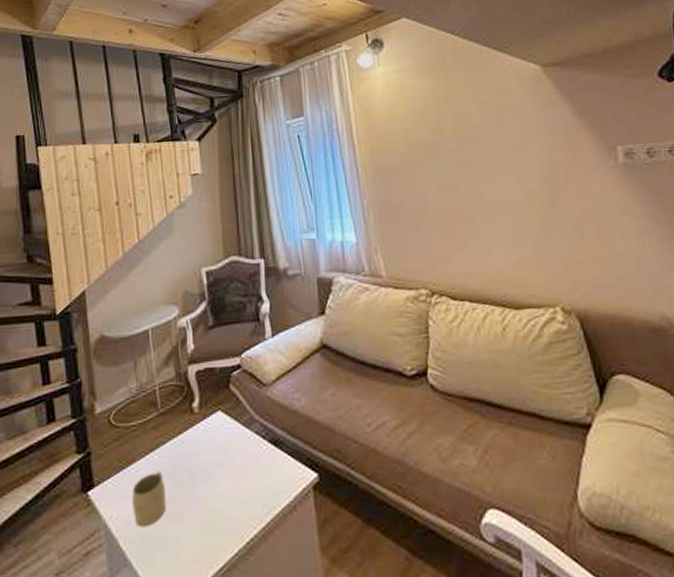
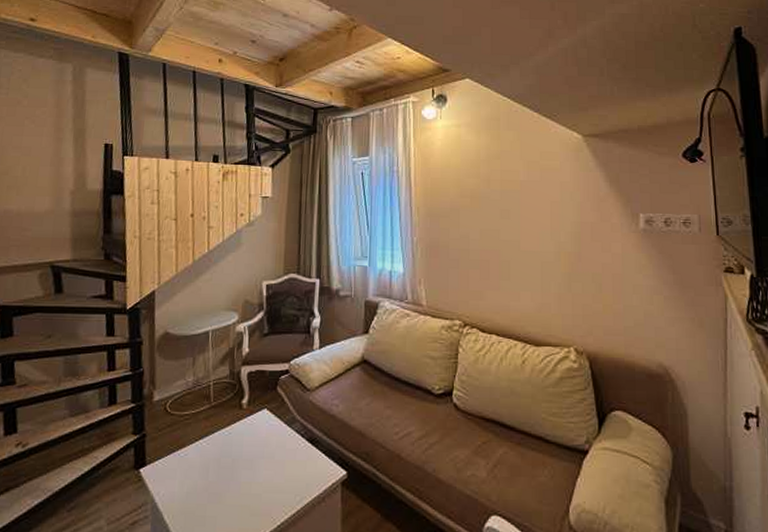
mug: present [132,471,167,528] -> none [178,456,211,505]

